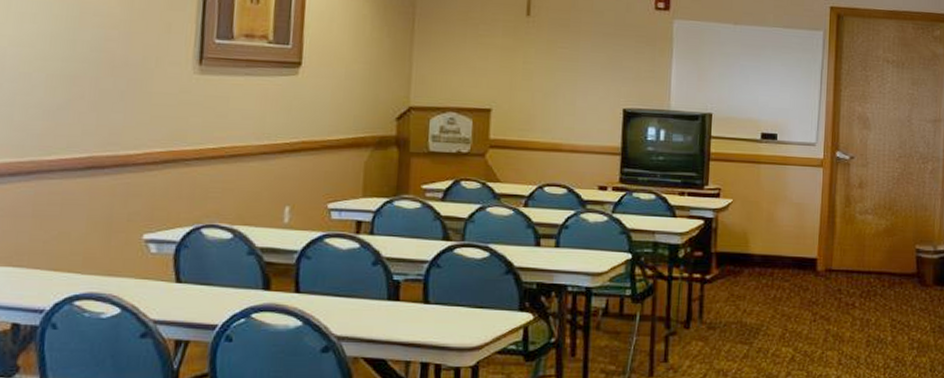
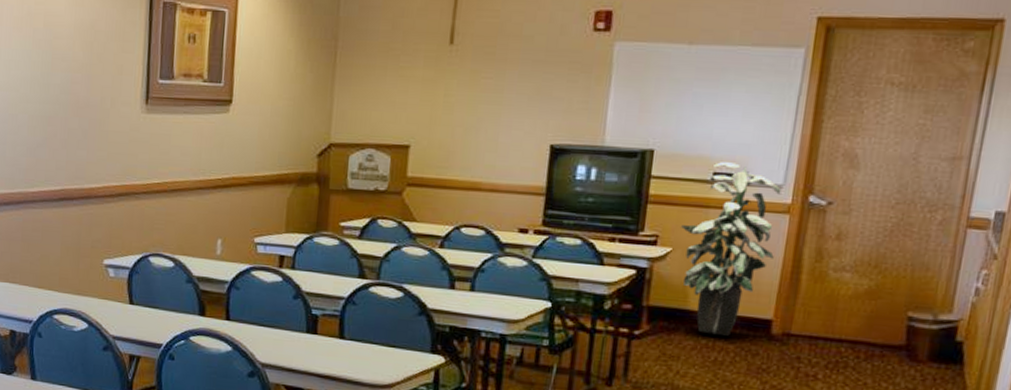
indoor plant: none [738,124,815,275] -> present [680,162,782,336]

